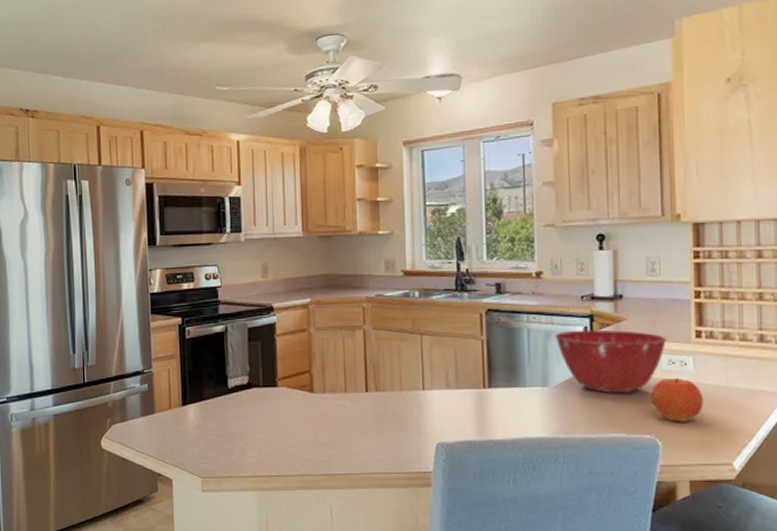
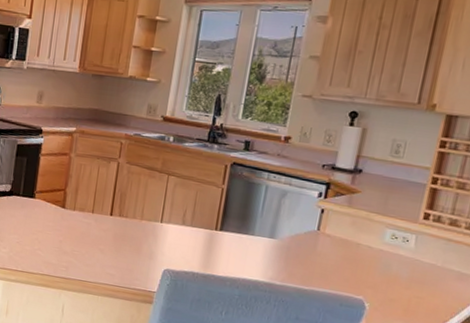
mixing bowl: present [555,329,668,393] -> none [290,193,396,257]
fruit: present [651,379,704,422] -> none [367,250,418,291]

